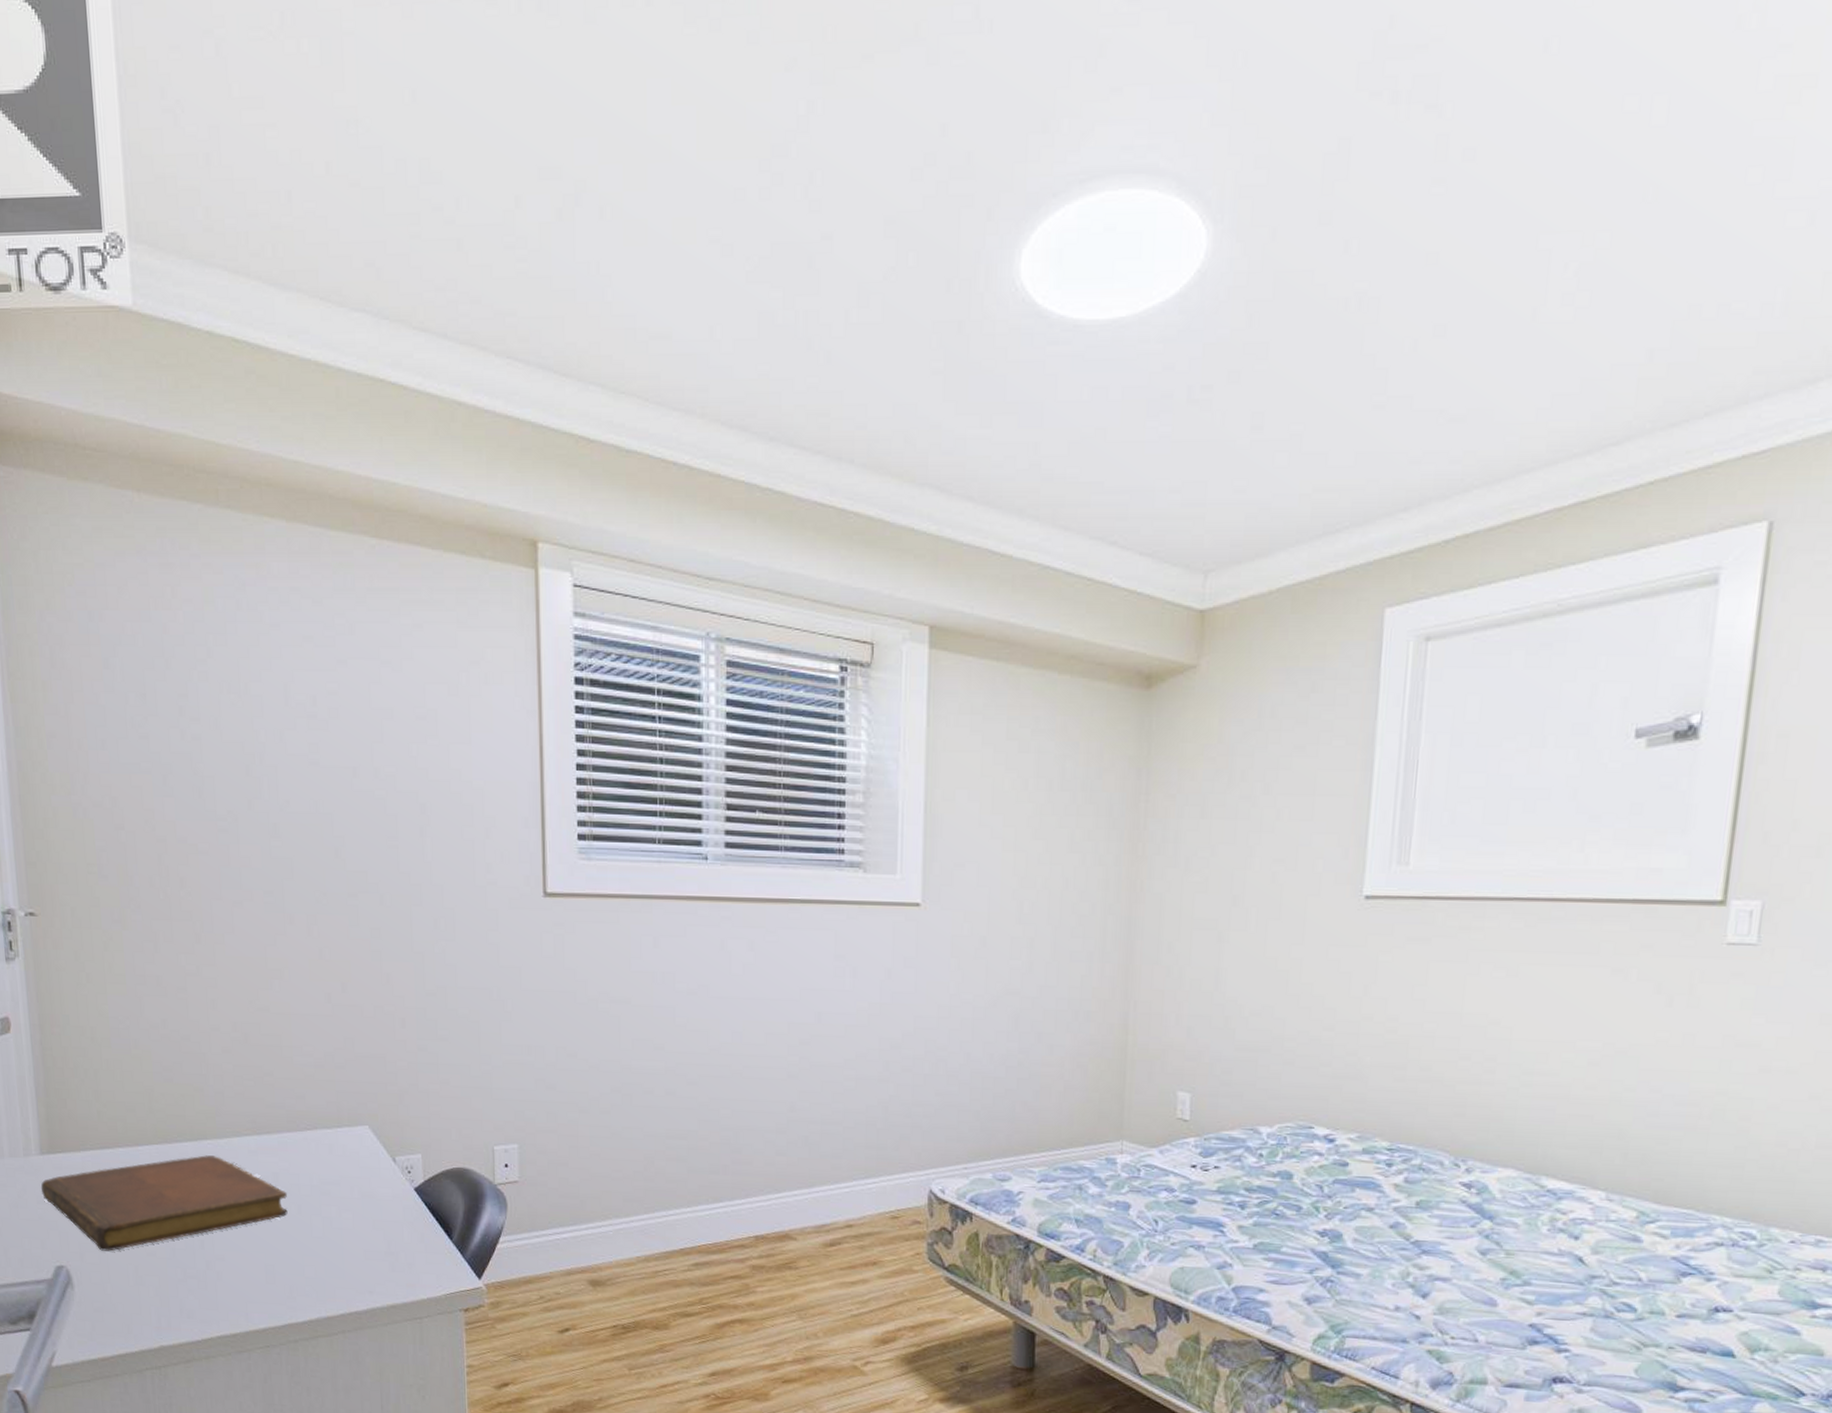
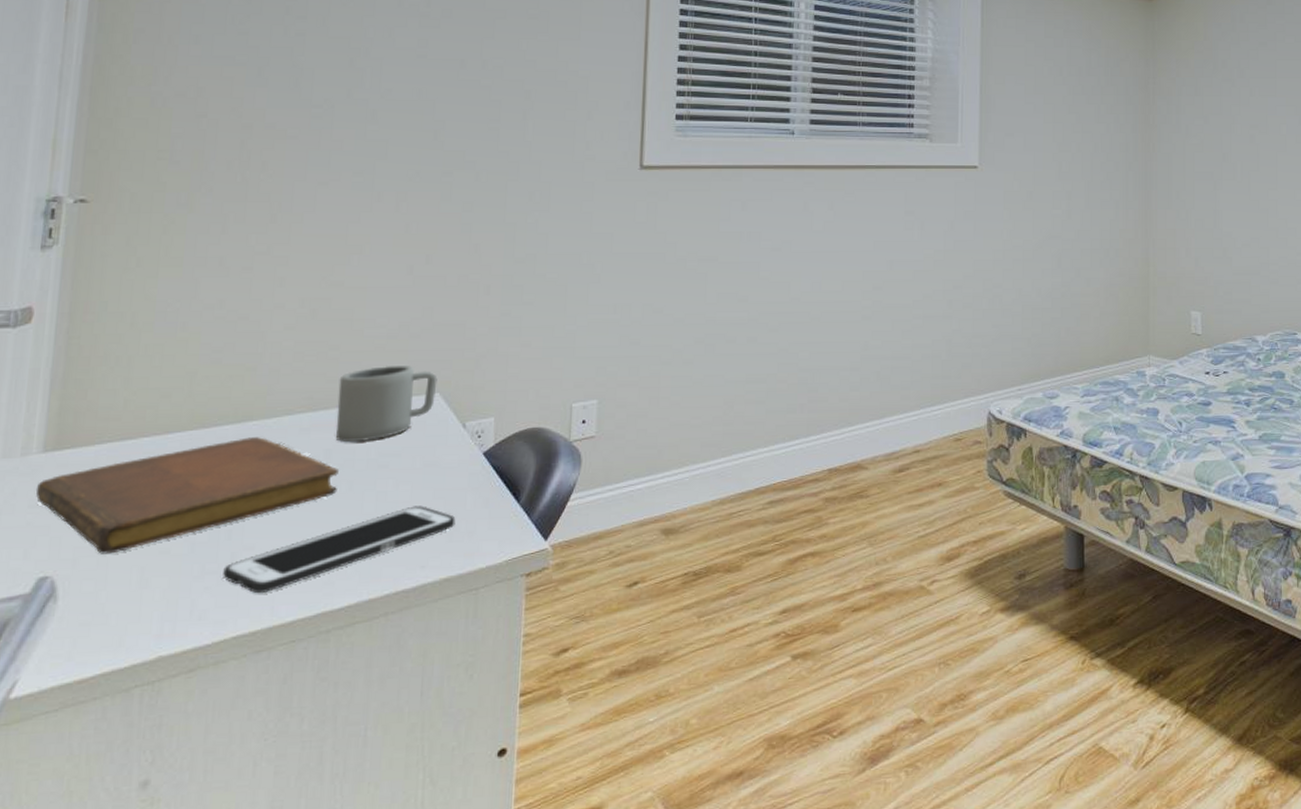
cell phone: none [201,1234,396,1301] -> present [223,506,456,594]
cup: none [277,1094,365,1168] -> present [335,365,438,443]

